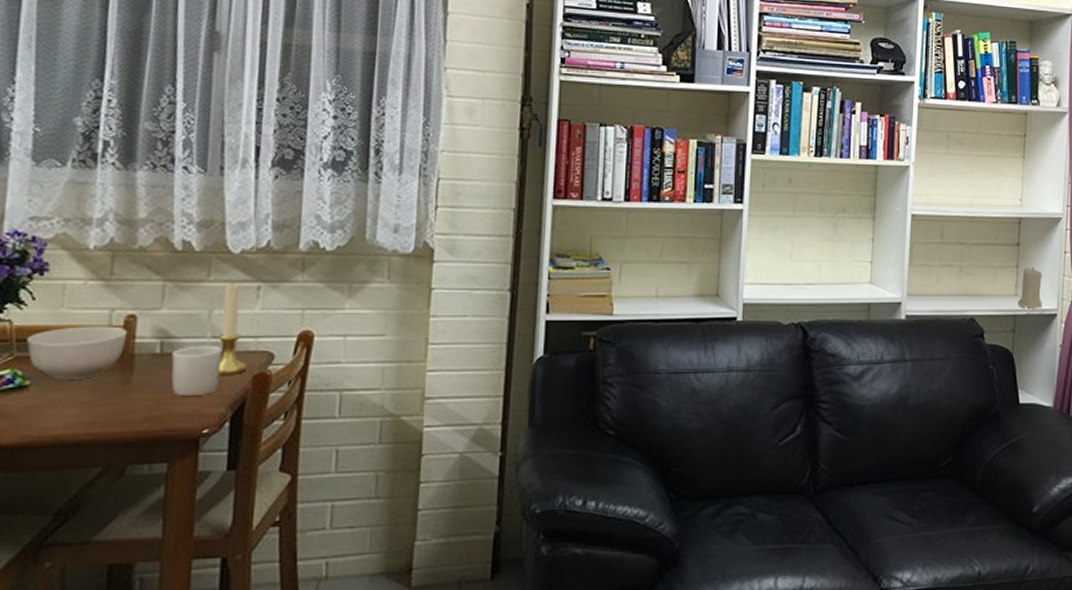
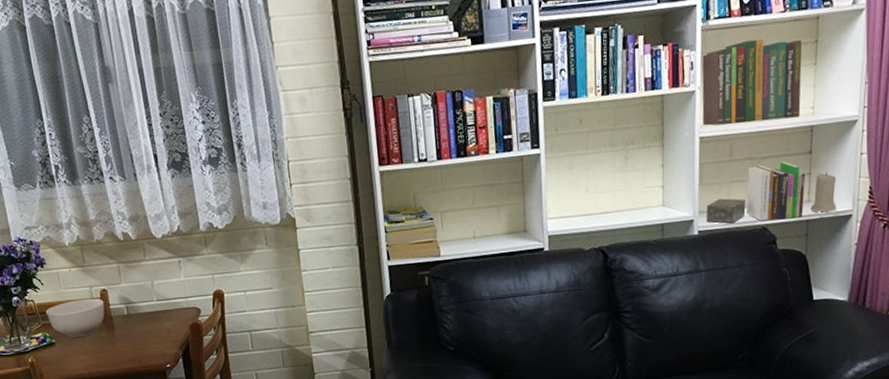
mug: present [171,345,223,397] -> none [135,306,170,344]
candle holder: present [218,282,247,376] -> none [157,259,184,327]
decorative box: none [914,283,955,310] -> present [706,198,746,224]
books: none [915,125,1012,207] -> present [702,39,802,126]
books: none [954,250,1014,312] -> present [746,161,806,222]

